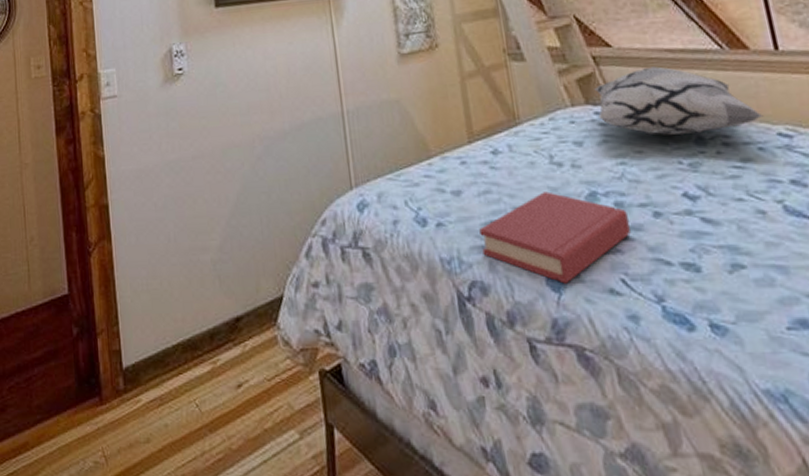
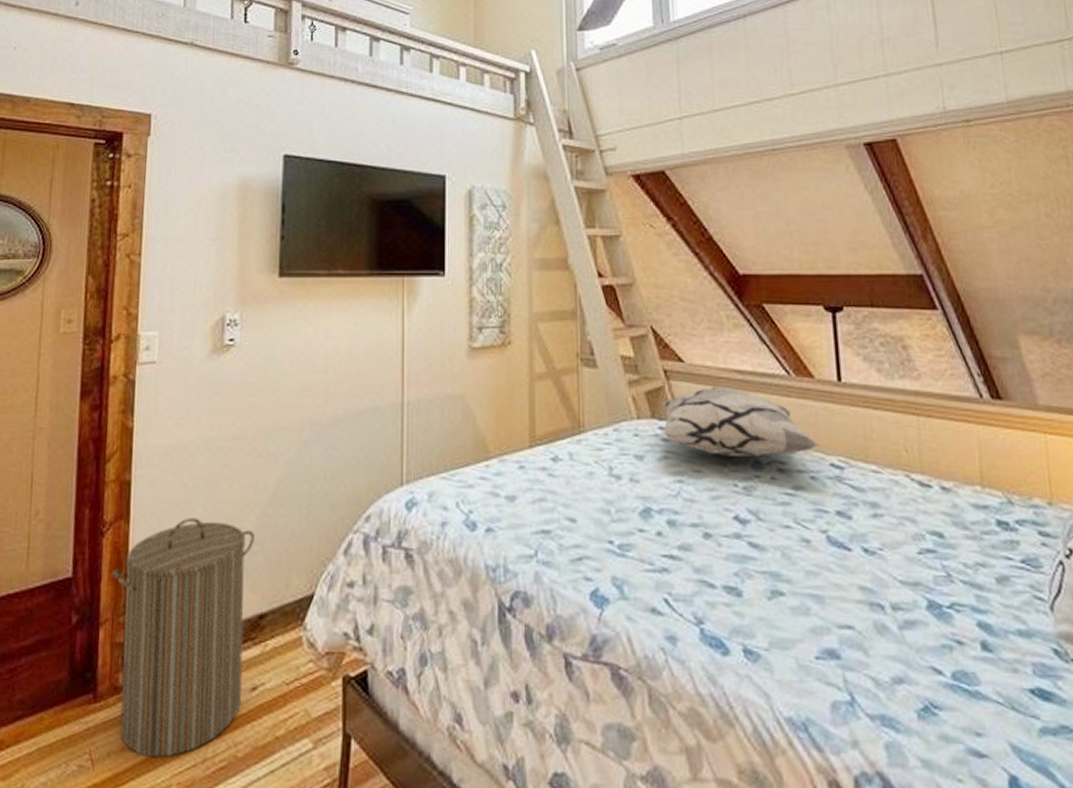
laundry hamper: none [102,233,230,452] -> present [112,517,254,758]
hardback book: present [479,191,631,284] -> none [529,504,679,600]

